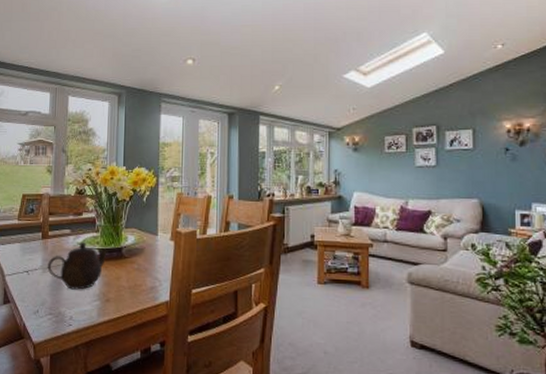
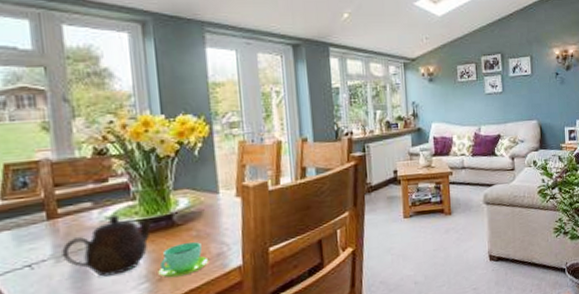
cup: none [107,273,144,301] -> present [158,241,209,278]

